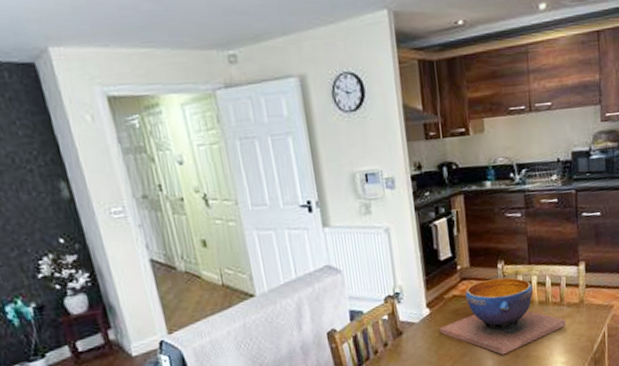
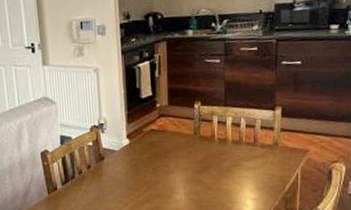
decorative bowl: present [439,277,566,355] -> none [137,117,258,186]

